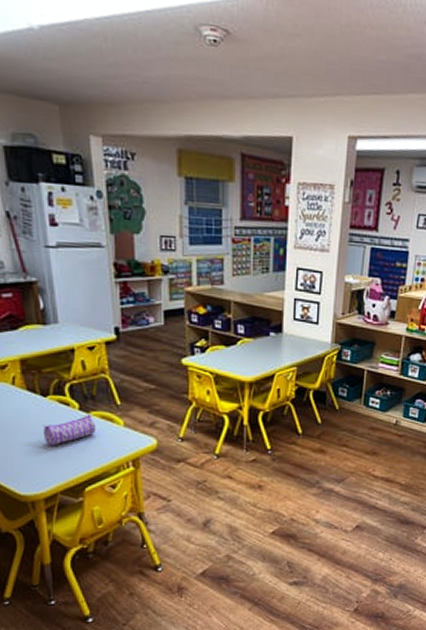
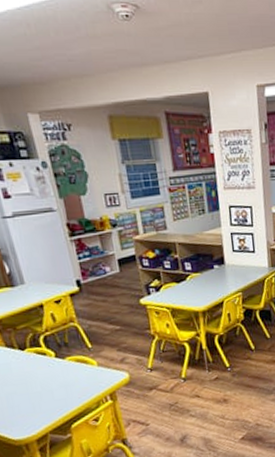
pencil case: present [42,415,97,446] -> none [24,360,74,393]

